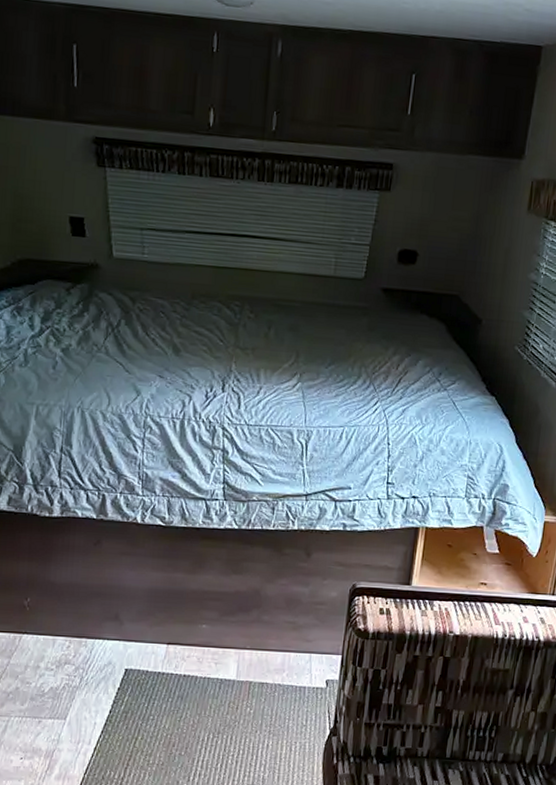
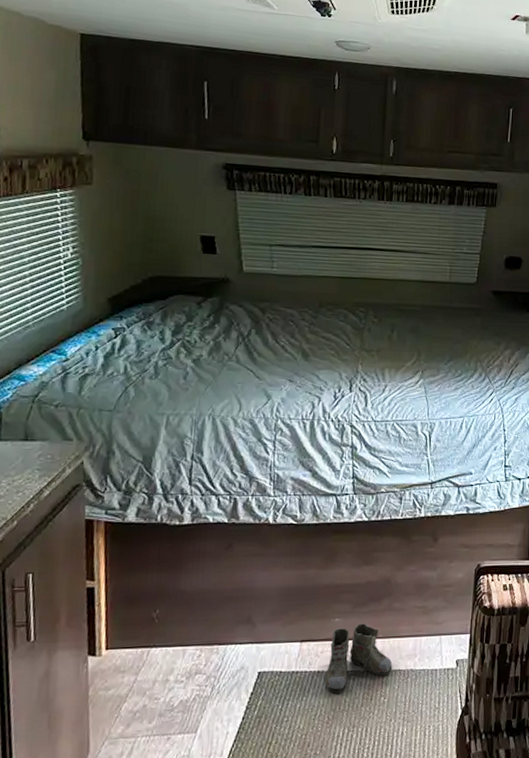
boots: none [181,632,260,699] -> present [315,623,393,694]

